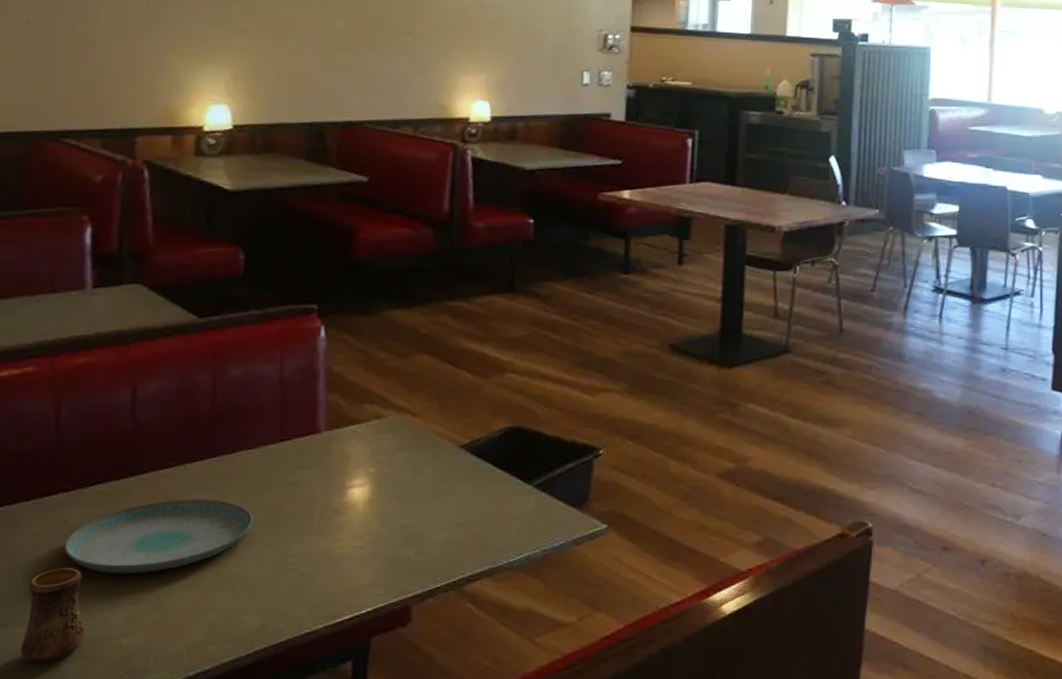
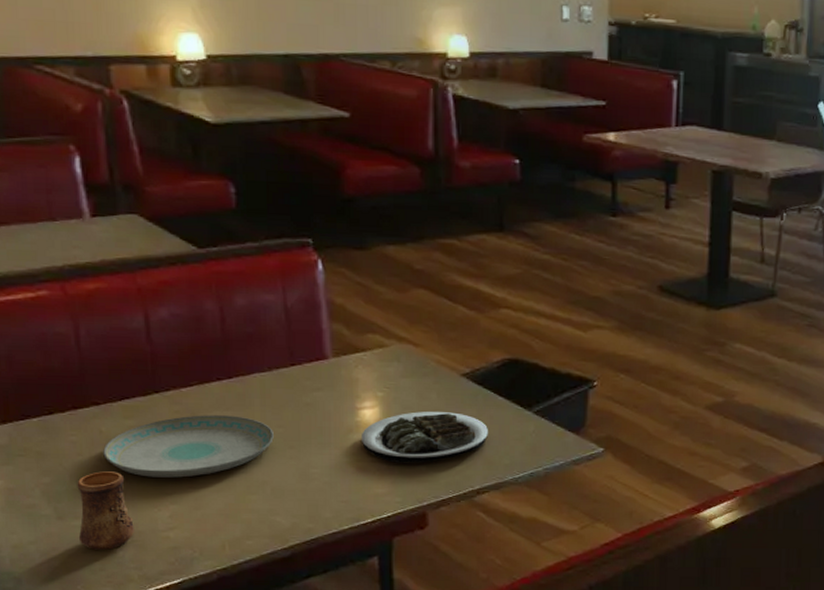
plate: none [347,489,484,548] -> present [362,411,488,463]

